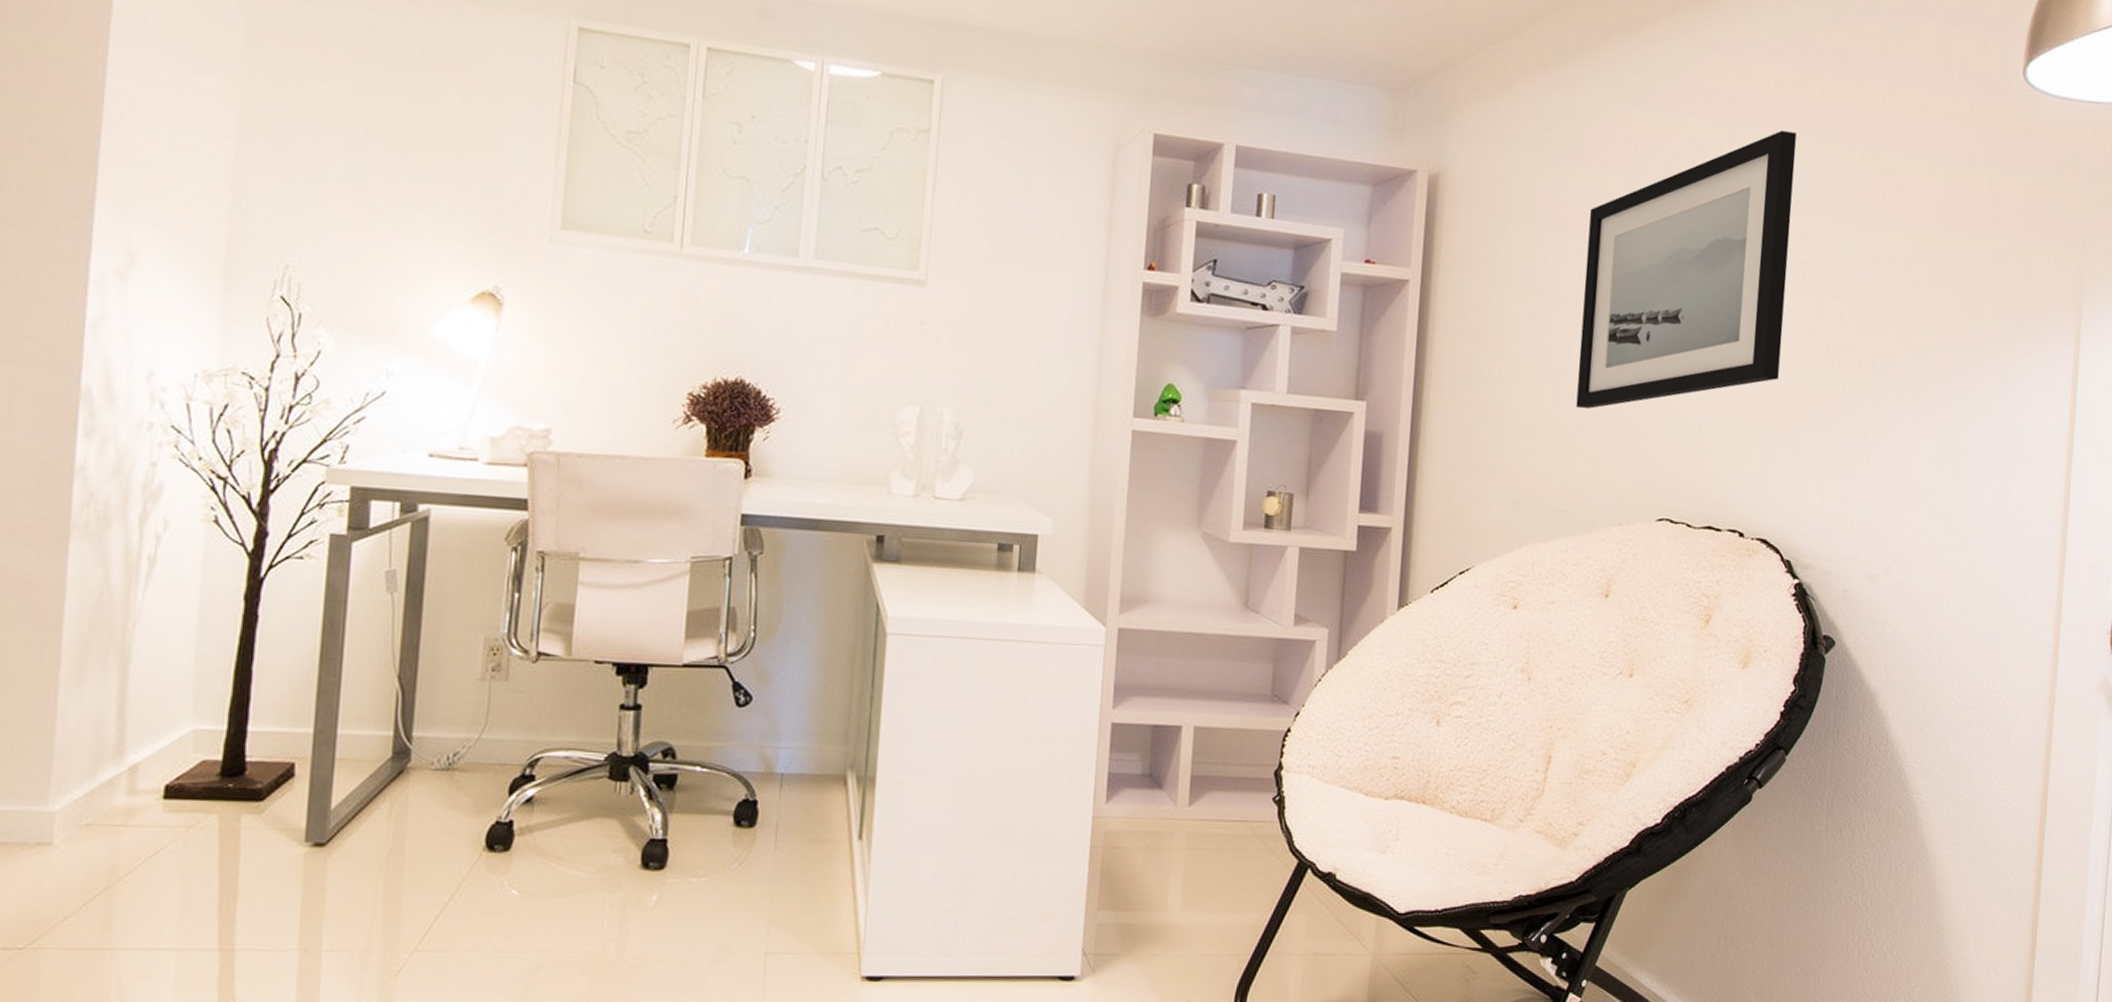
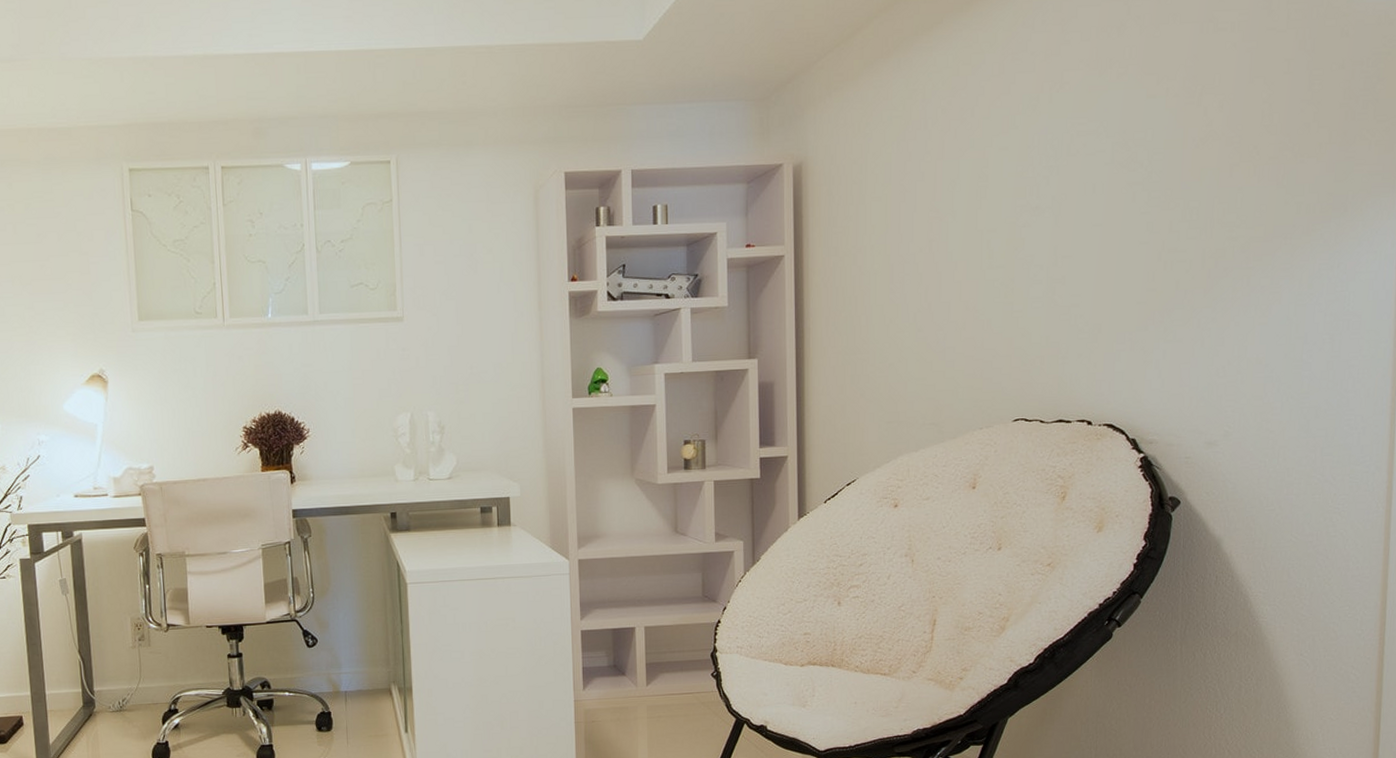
wall art: present [1576,130,1797,410] -> none [935,71,1120,339]

